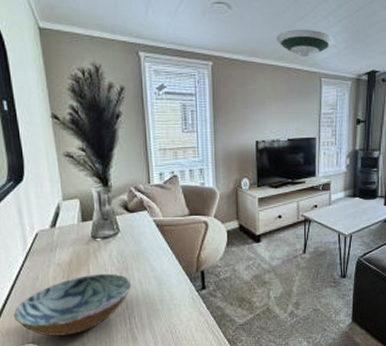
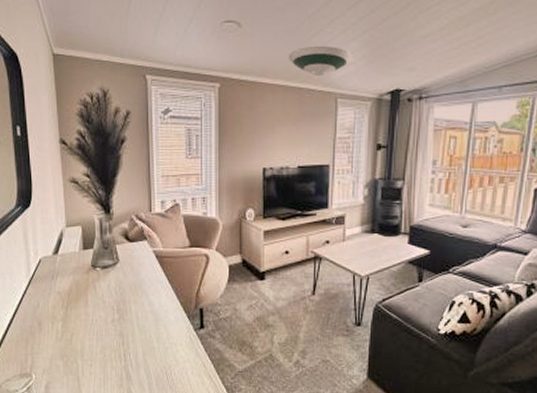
bowl: present [13,273,132,336] -> none [14,305,129,368]

